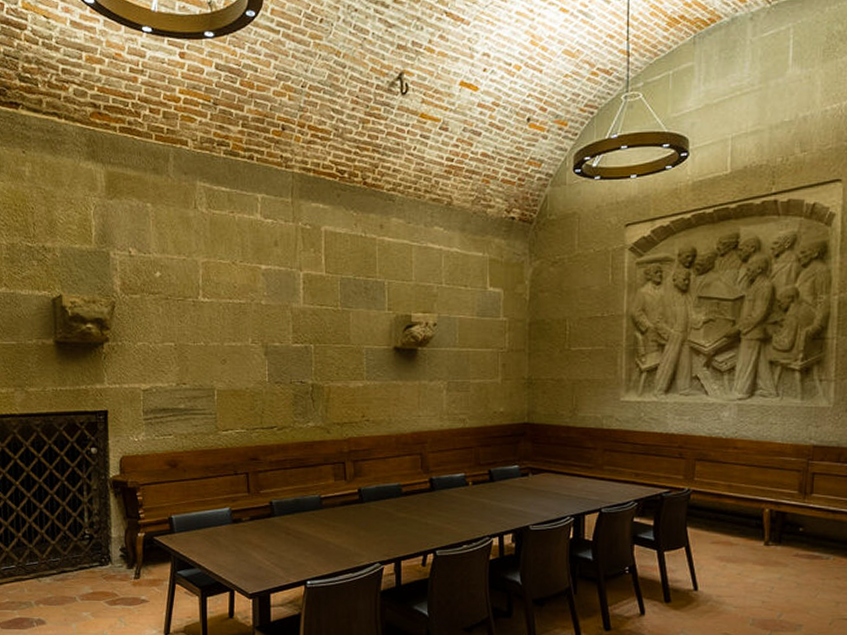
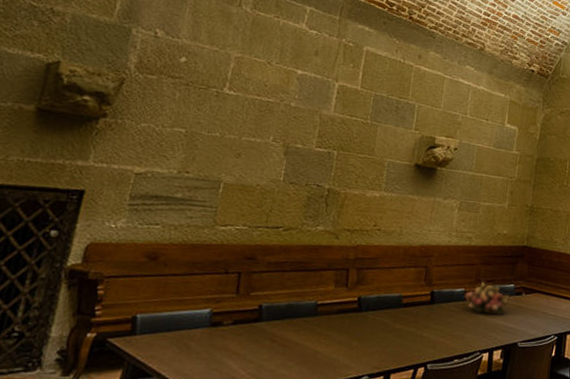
flower arrangement: none [466,465,515,499] -> present [465,282,510,316]

